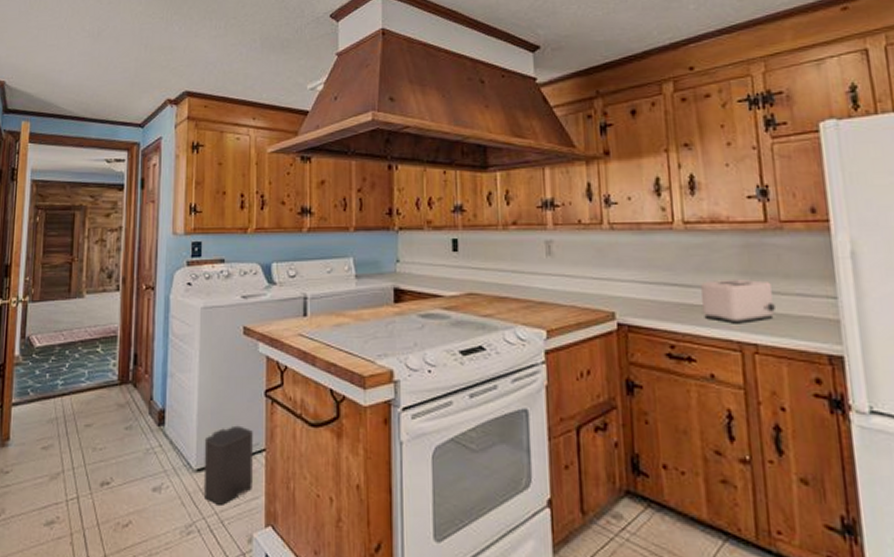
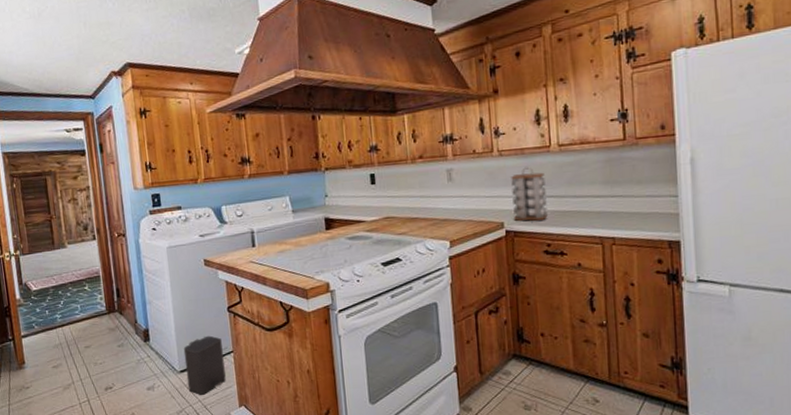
spice rack: none [624,245,671,315] -> present [511,166,548,222]
toaster: present [701,278,775,324] -> none [572,187,629,224]

